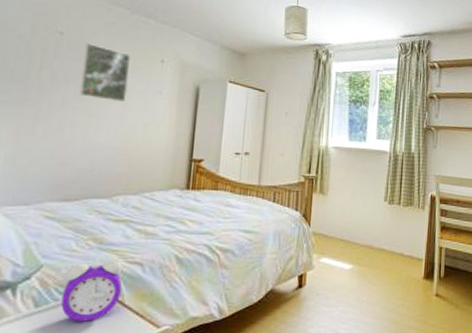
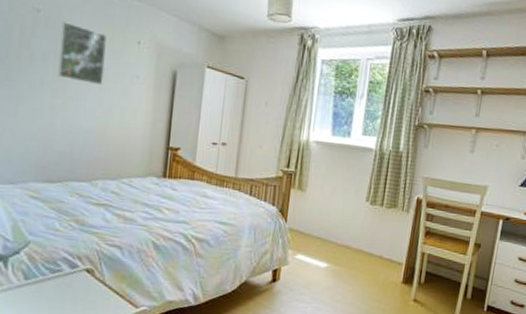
alarm clock: present [61,259,122,322] -> none [48,240,102,297]

